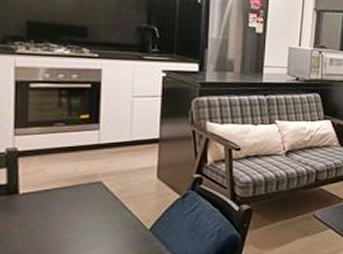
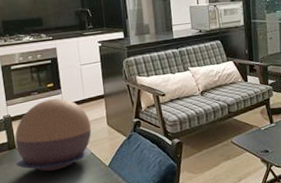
decorative bowl: none [14,135,134,229] -> present [14,98,92,172]

